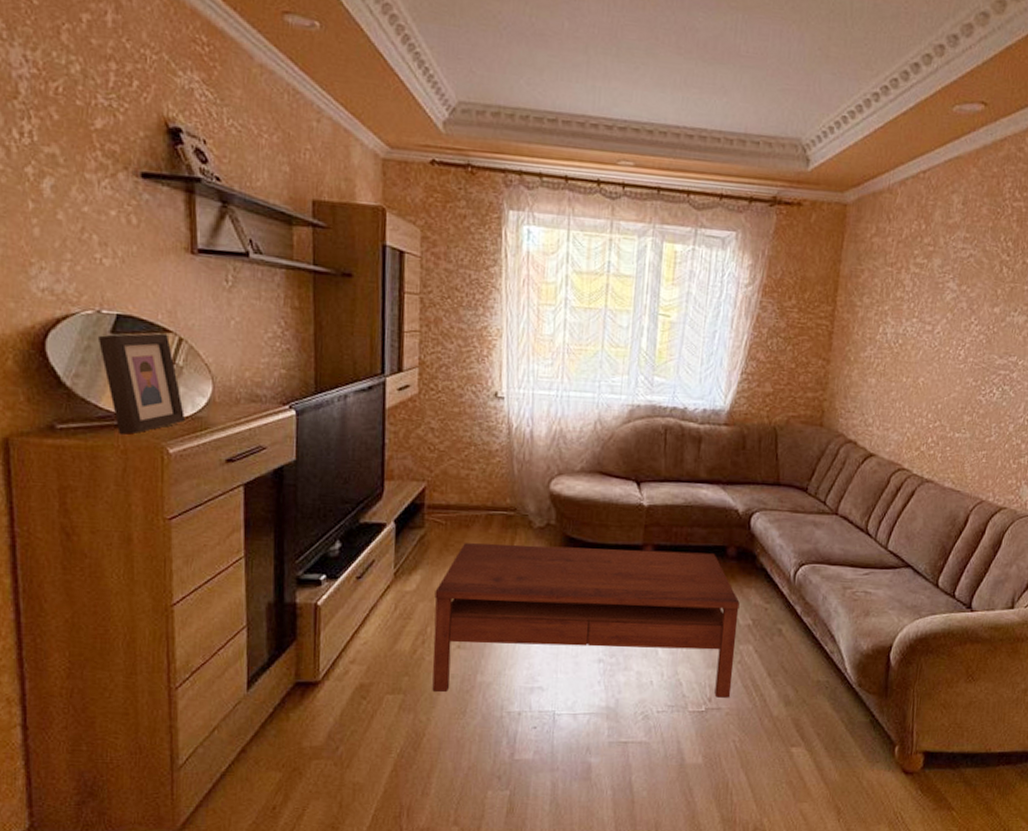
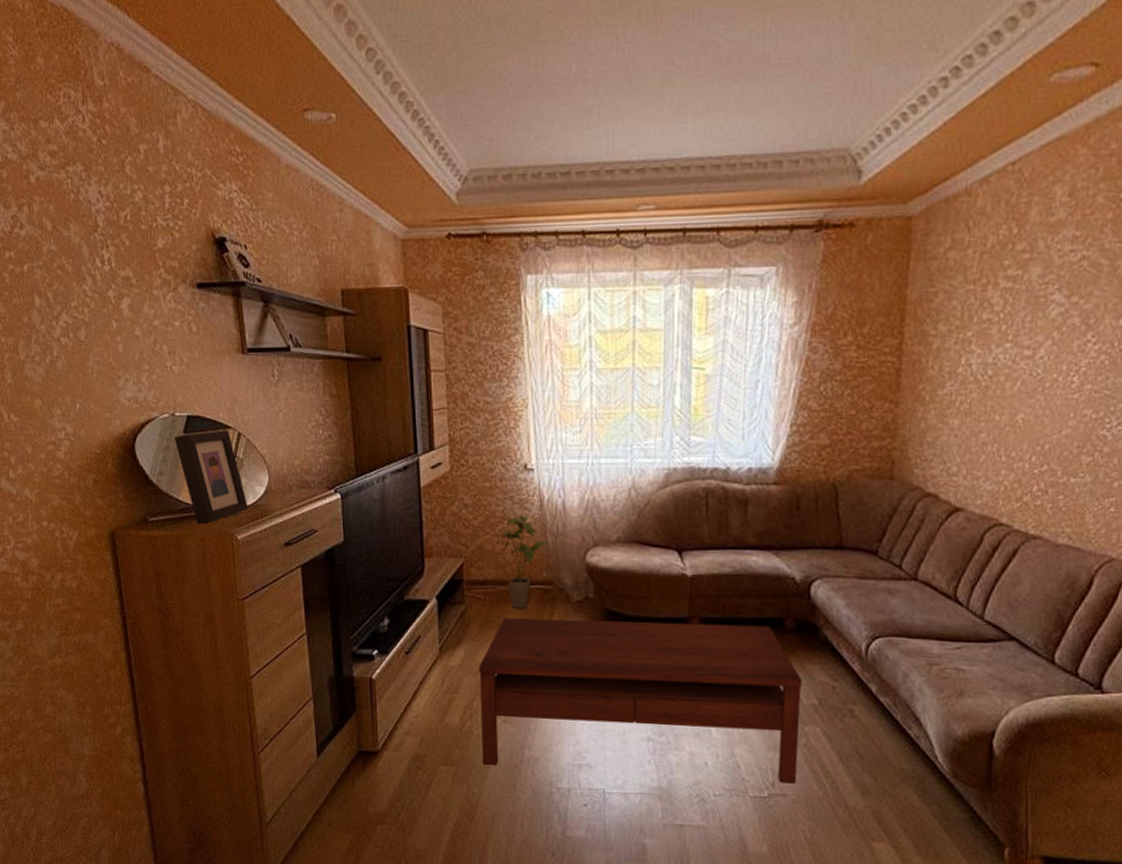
house plant: none [467,442,518,534] -> present [501,515,552,609]

